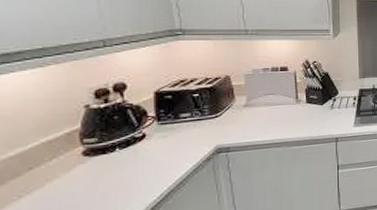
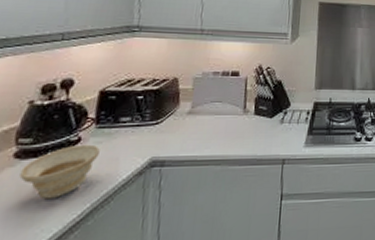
bowl: none [93,138,166,188] -> present [19,144,100,200]

